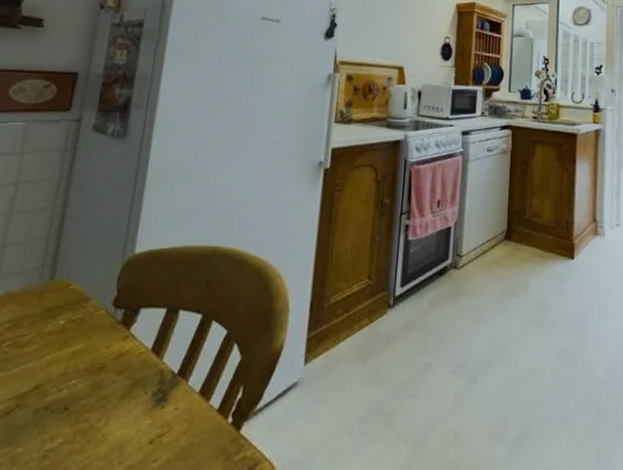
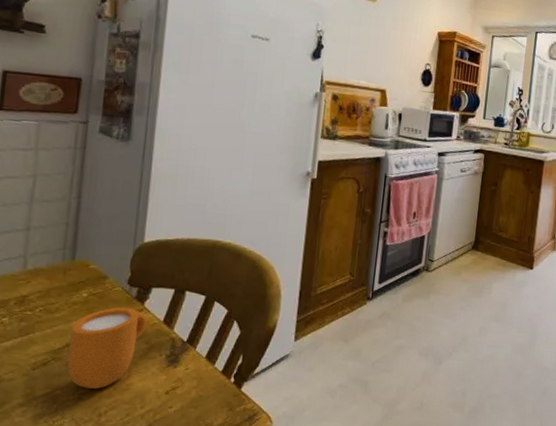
mug: none [33,334,133,443] -> present [67,307,147,389]

